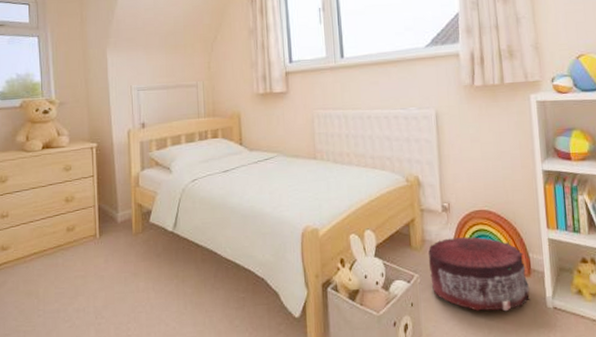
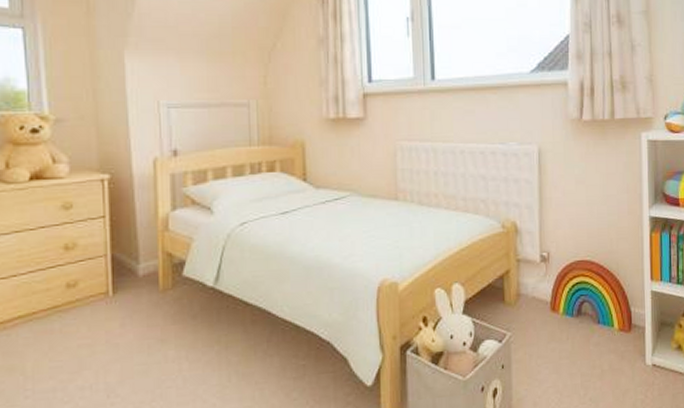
pouf: present [428,235,531,312] -> none [523,288,630,371]

